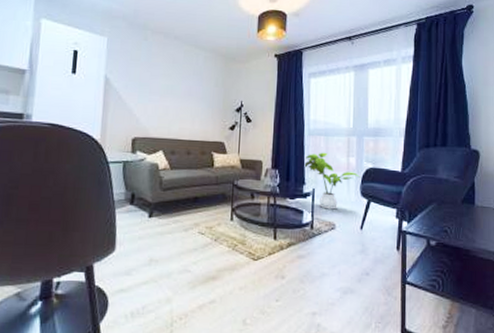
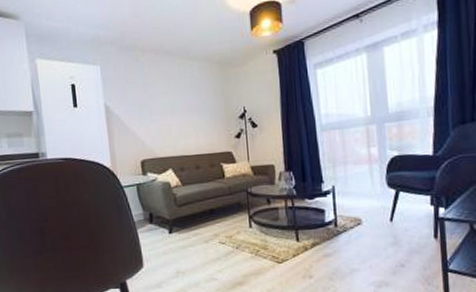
house plant: present [304,152,361,210] -> none [320,146,386,205]

